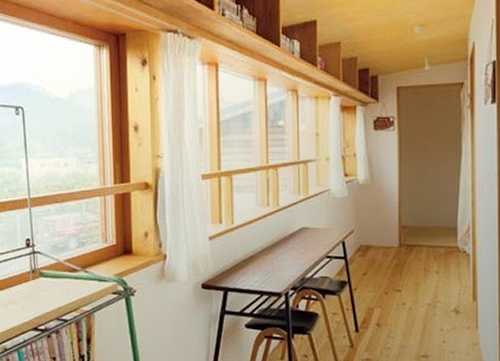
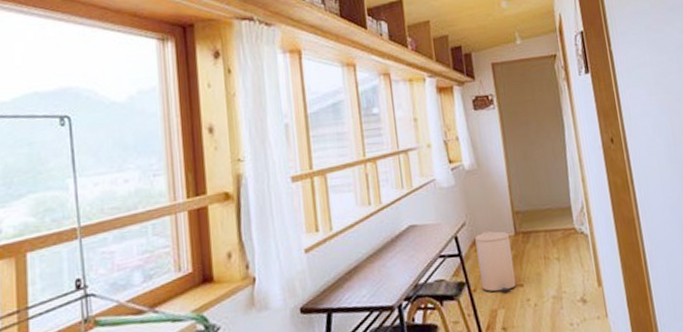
pedal bin: none [361,240,395,294] -> present [475,230,517,293]

